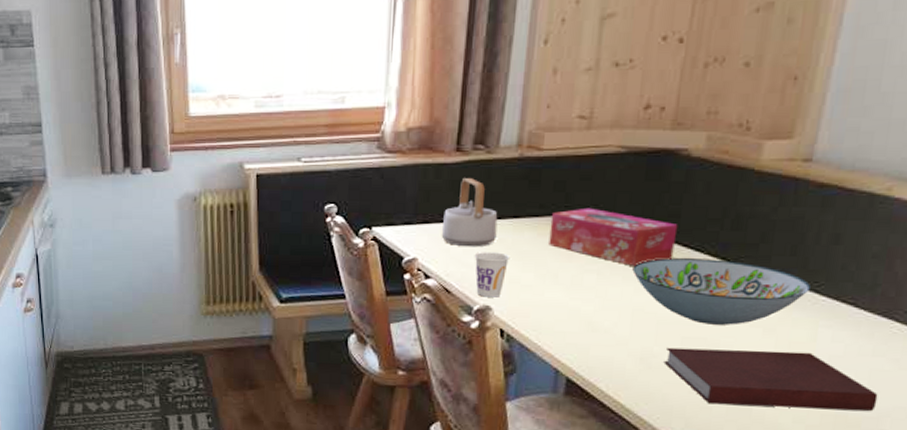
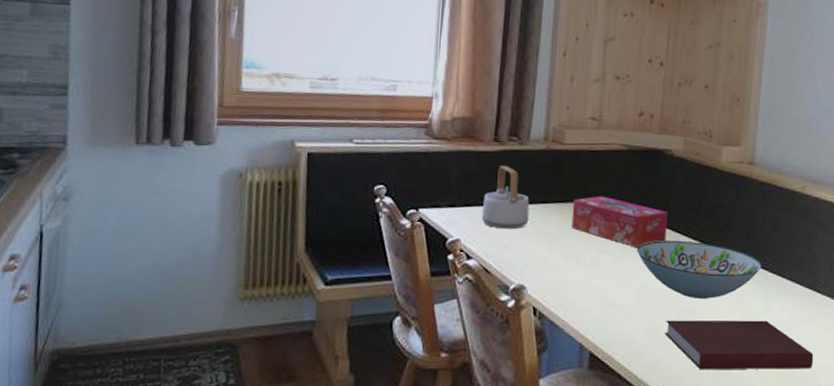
cup: present [474,252,510,298] -> none [510,234,541,277]

